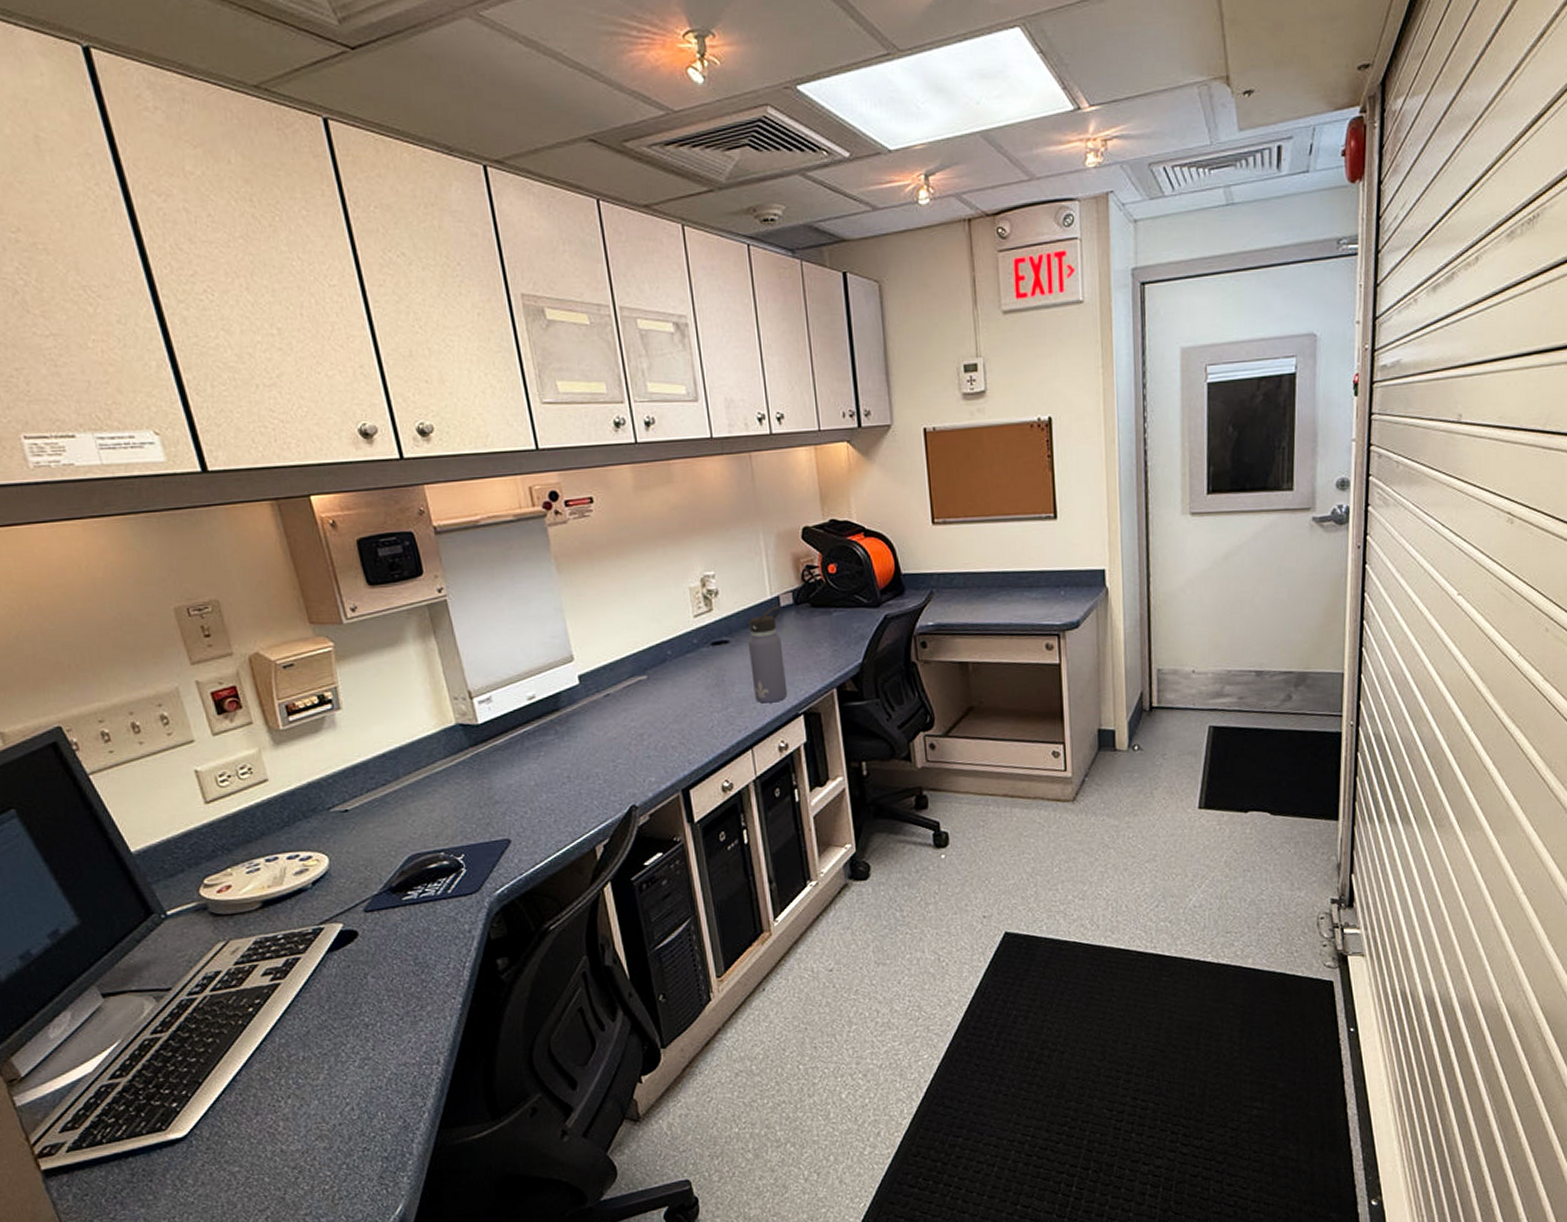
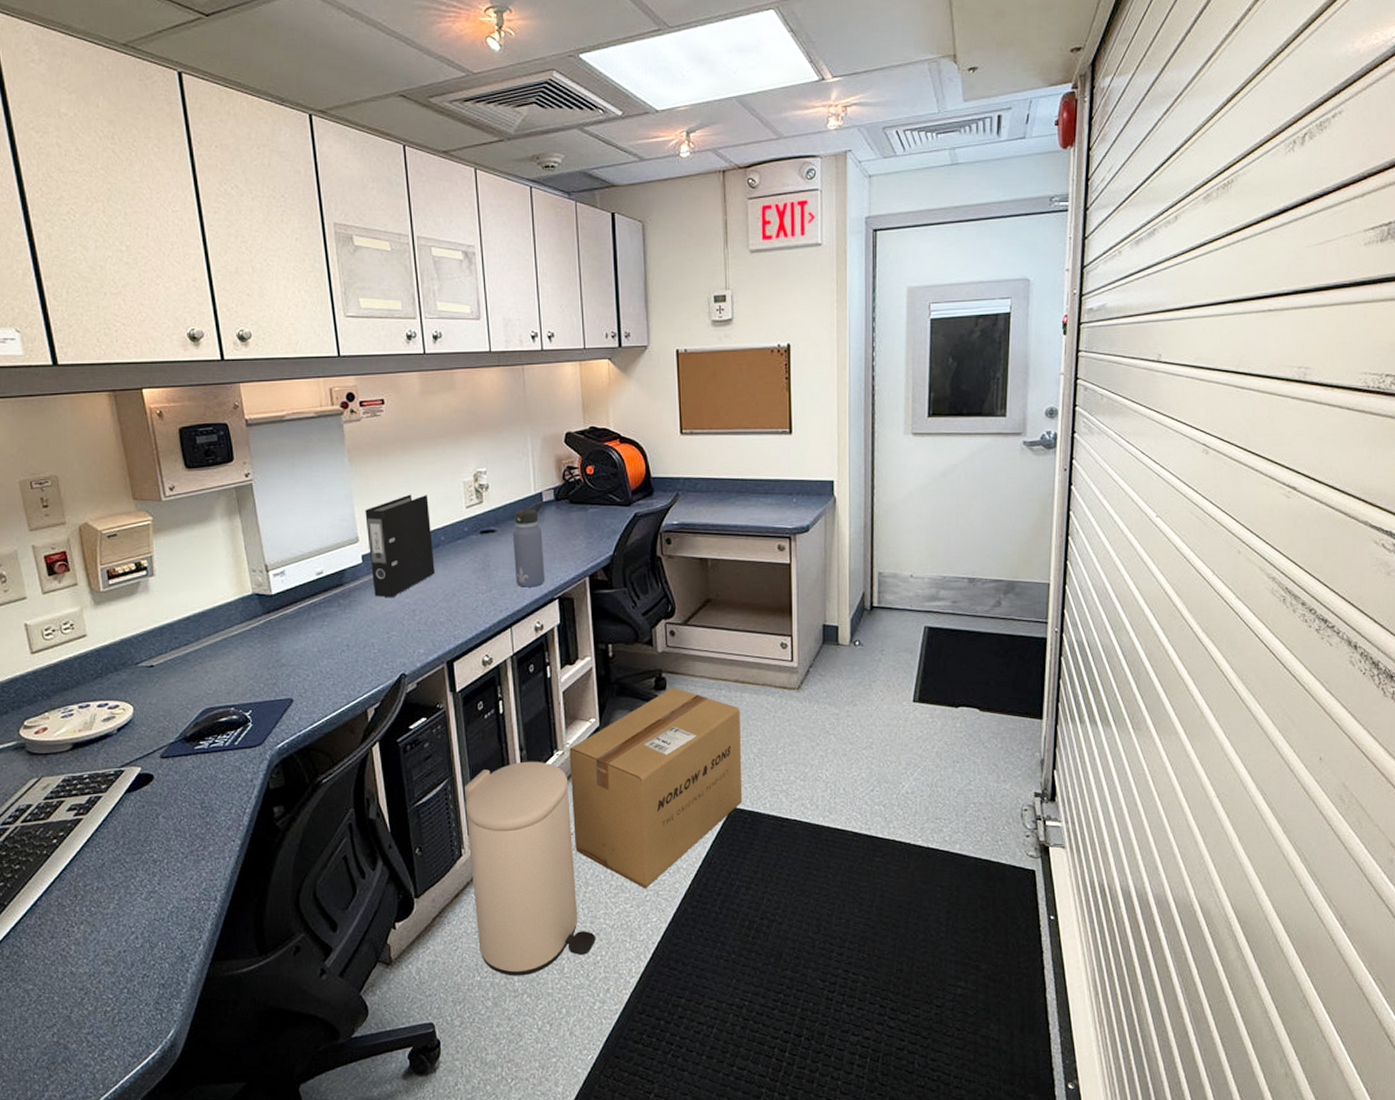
binder: none [578,604,663,722] -> present [365,494,435,597]
pedal bin: none [710,893,864,1125] -> present [465,761,597,976]
box: none [823,806,1017,1024] -> present [569,688,743,888]

